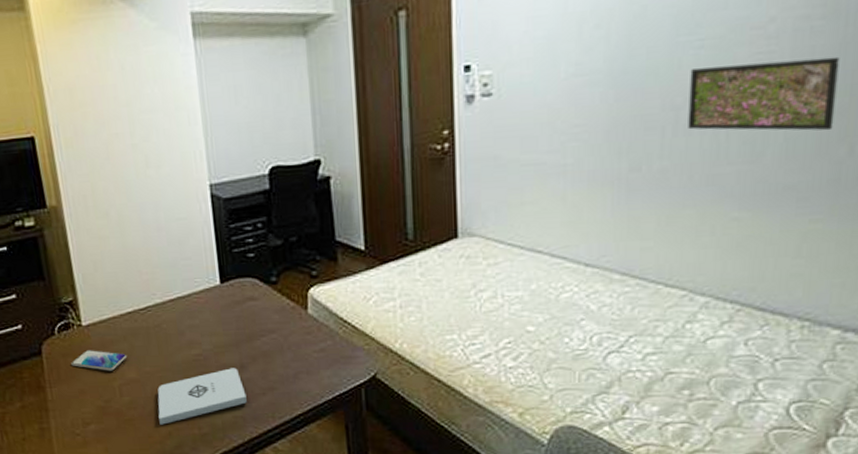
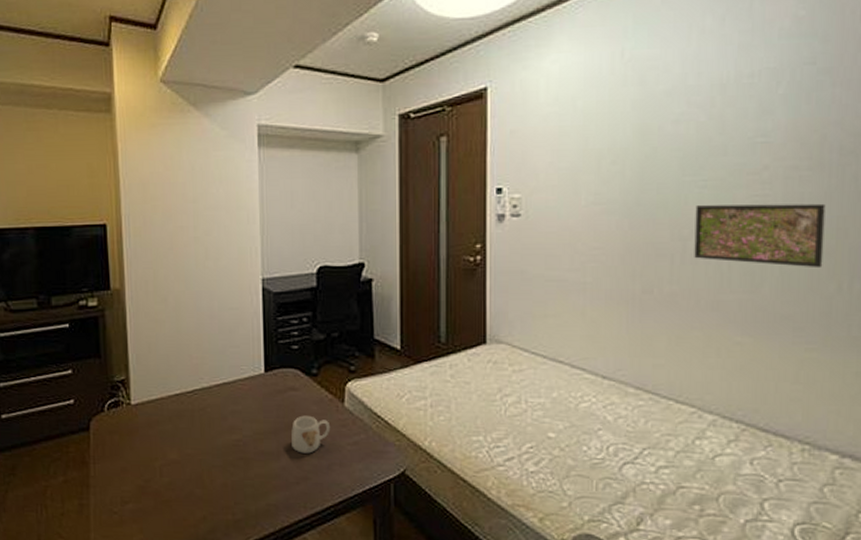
smartphone: present [71,350,128,371] -> none [116,429,171,451]
notepad: present [157,368,247,425] -> none [195,455,281,508]
mug: none [253,325,295,364] -> present [291,415,331,454]

